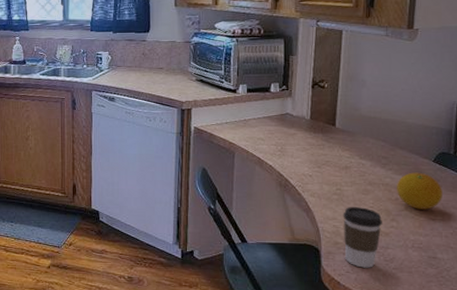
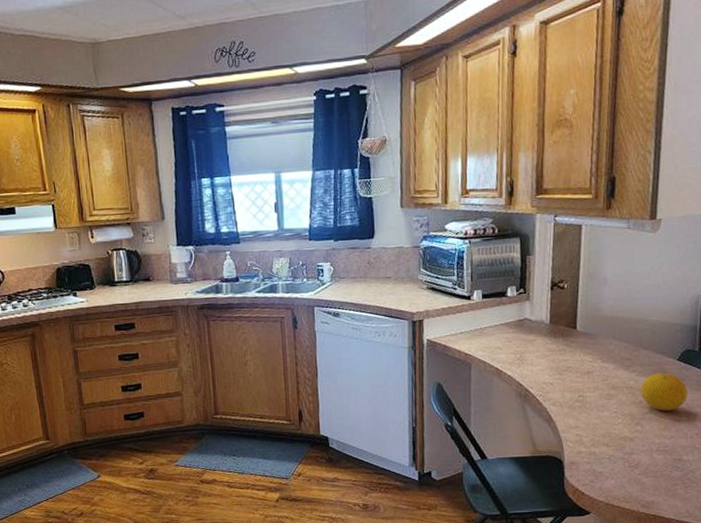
coffee cup: present [343,207,382,268] -> none [586,413,626,476]

